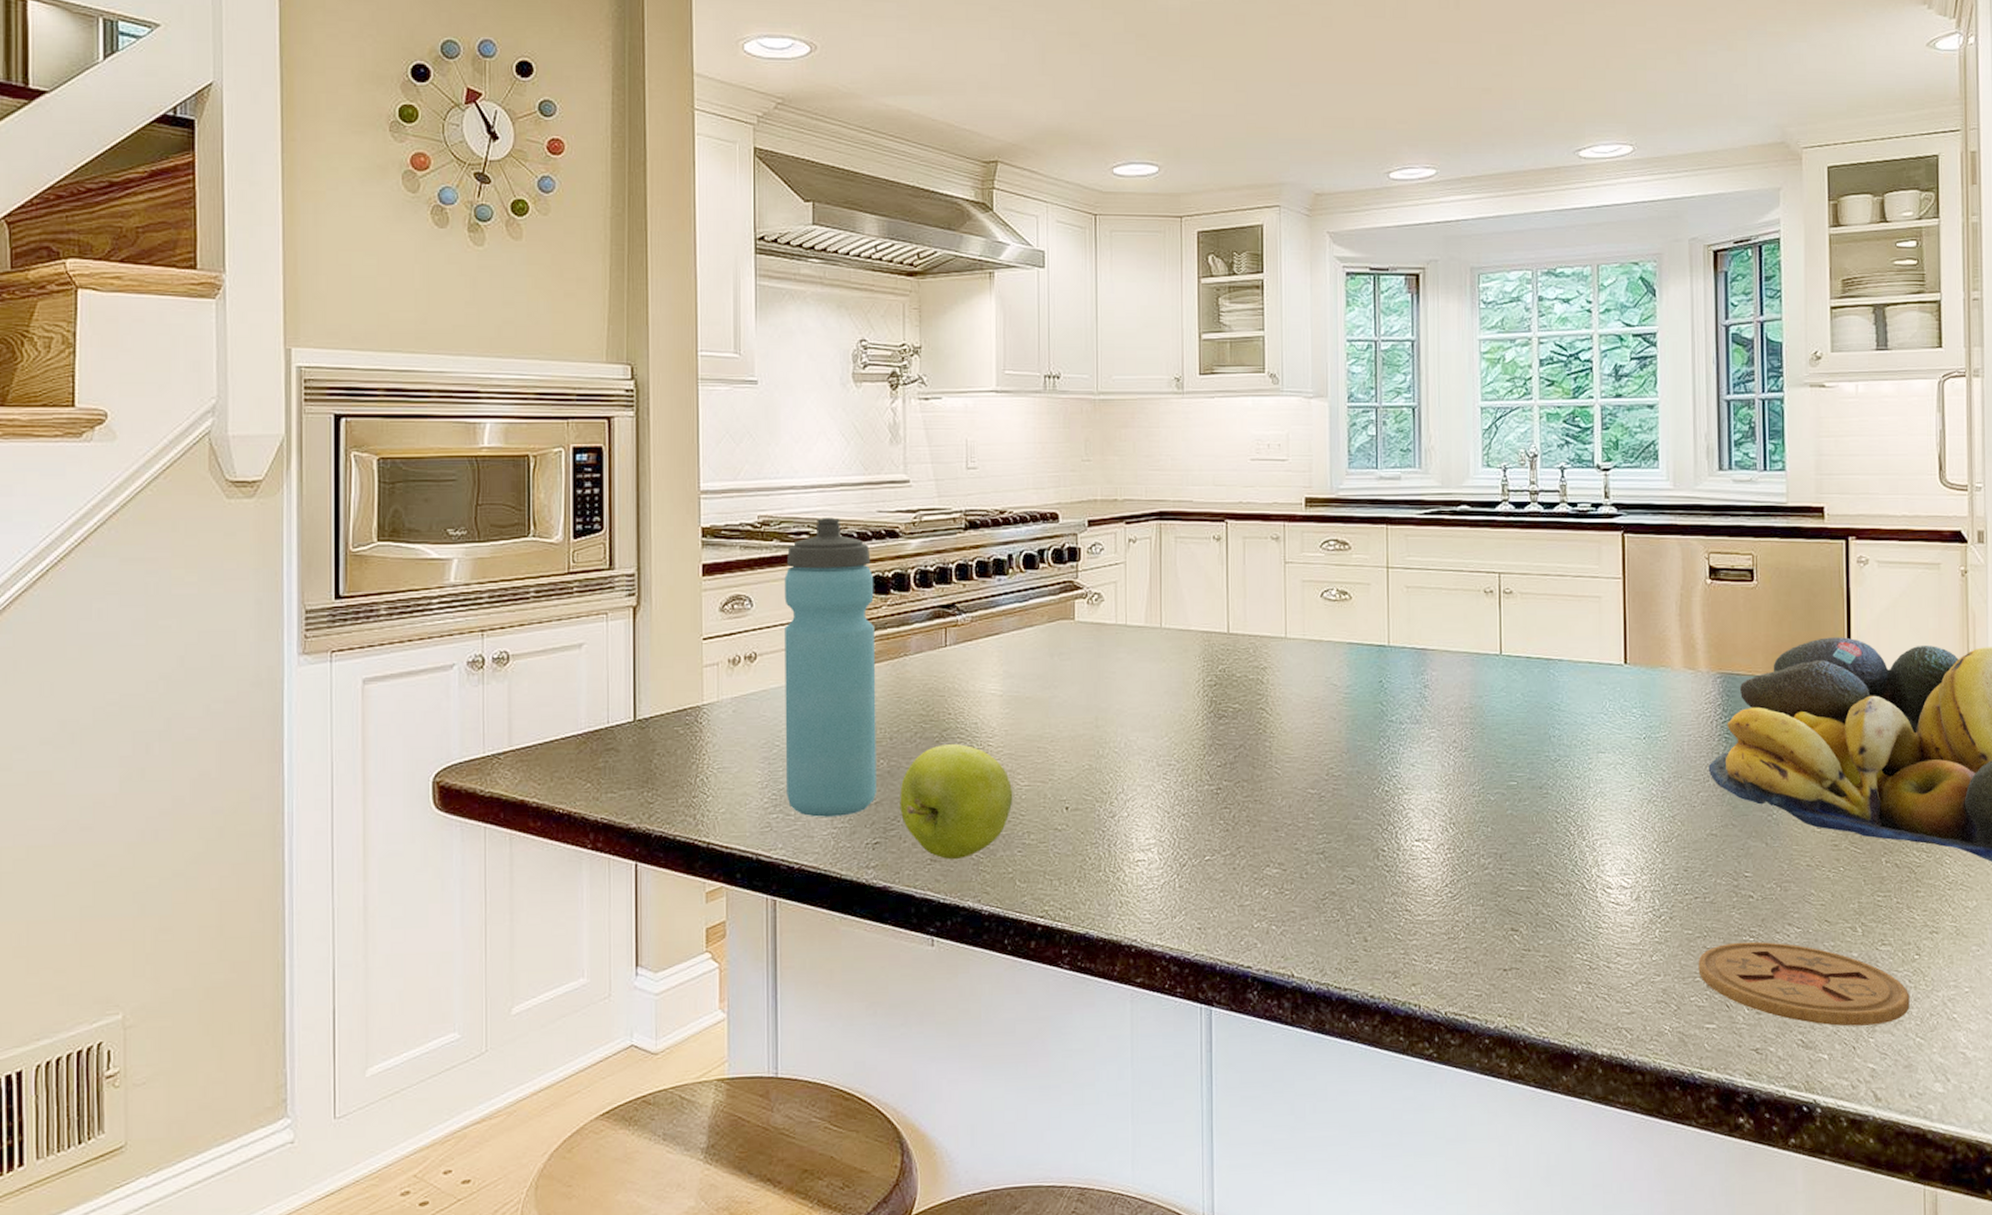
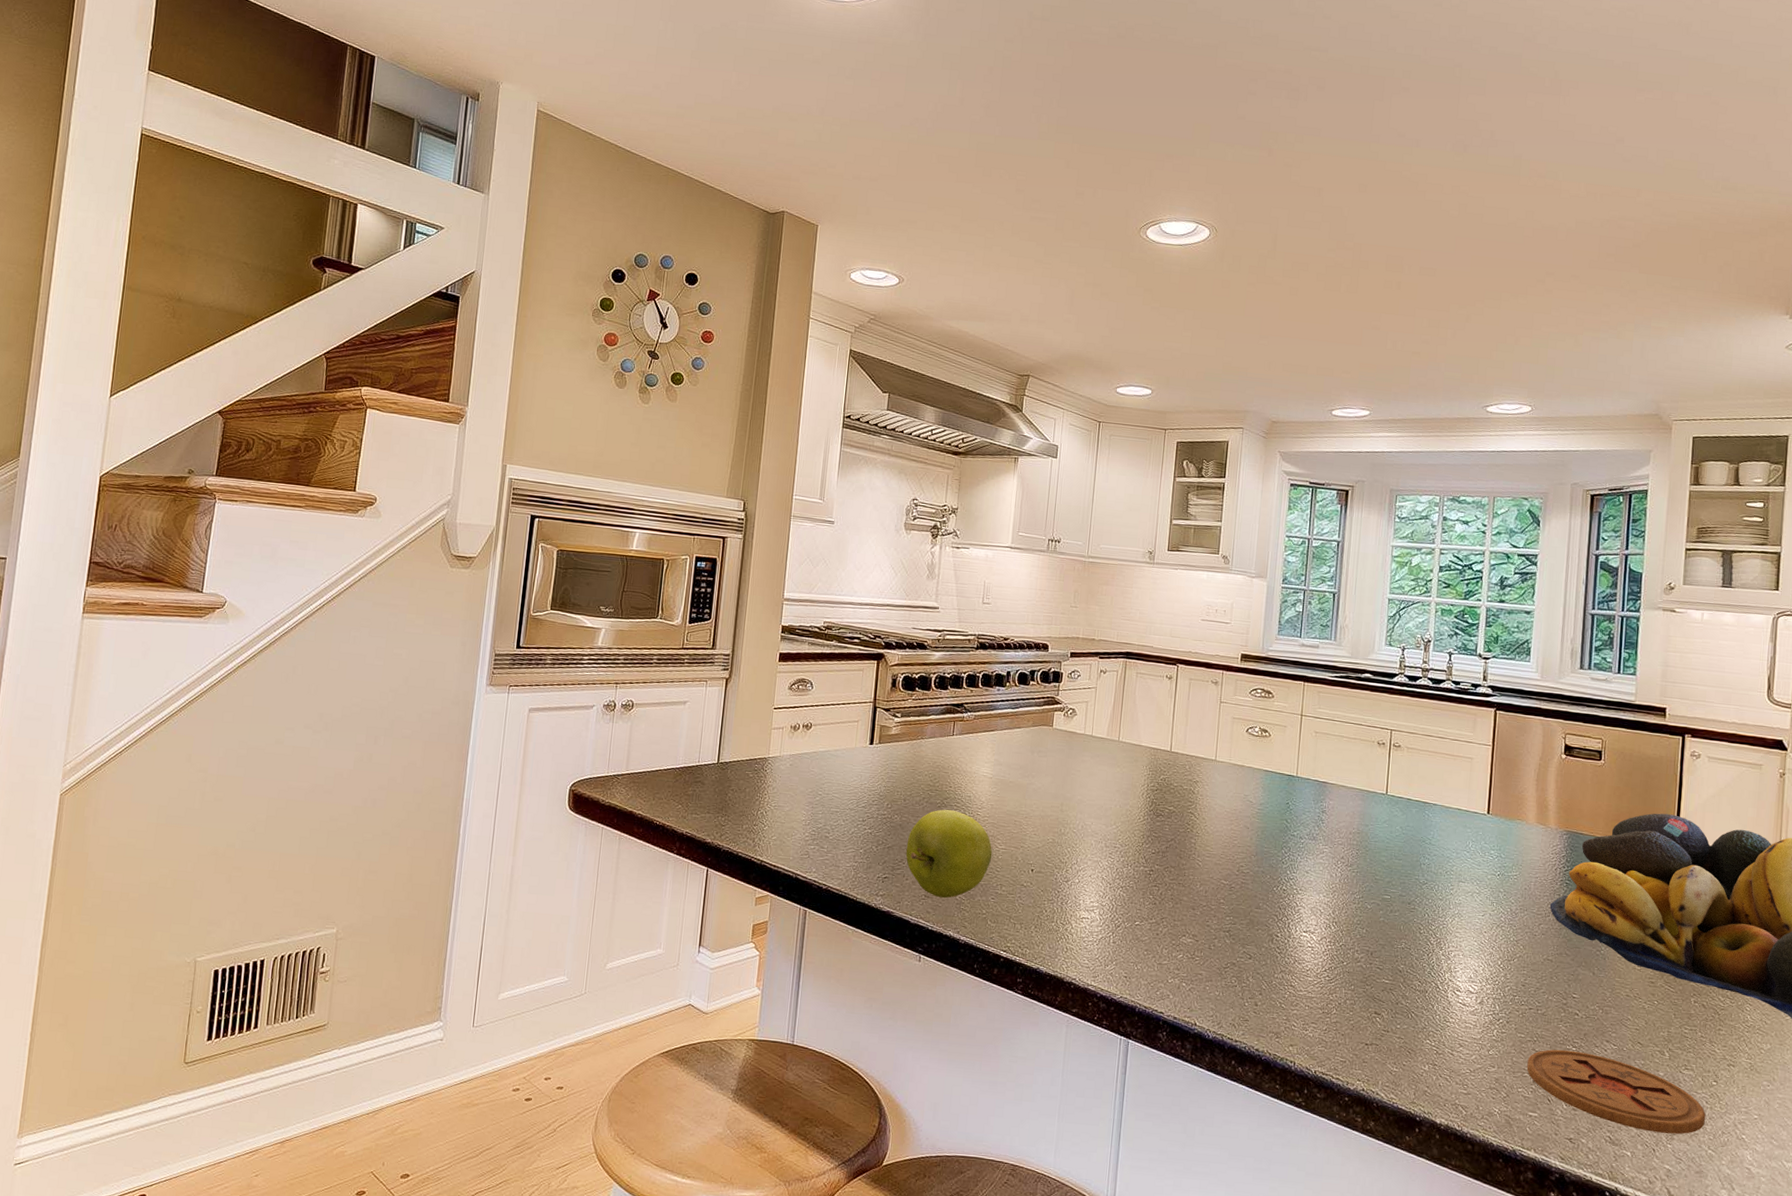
water bottle: present [784,517,876,817] -> none [823,628,905,854]

